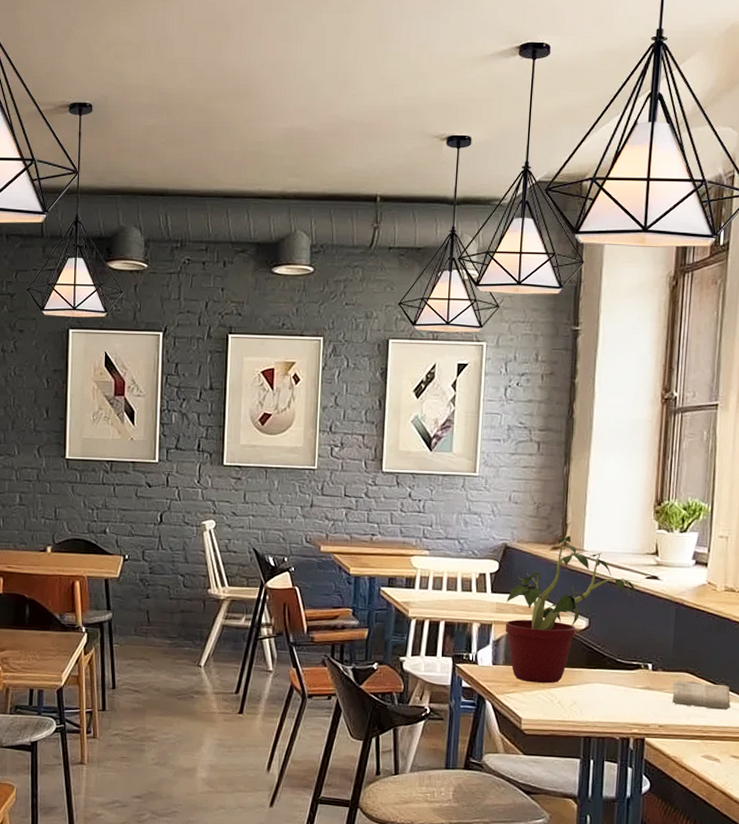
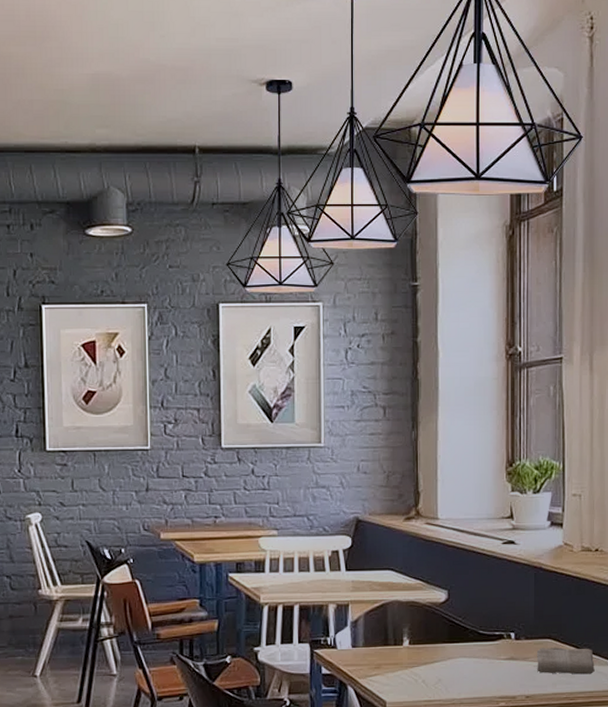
potted plant: present [505,535,641,684] -> none [362,504,498,663]

